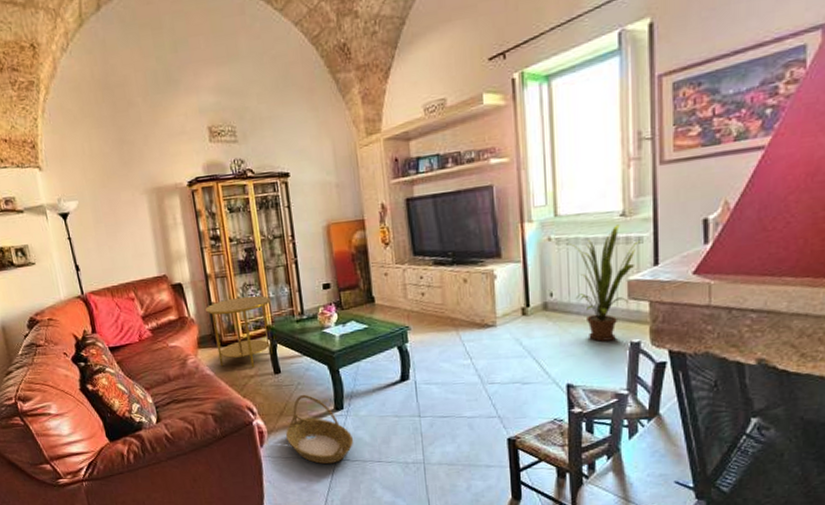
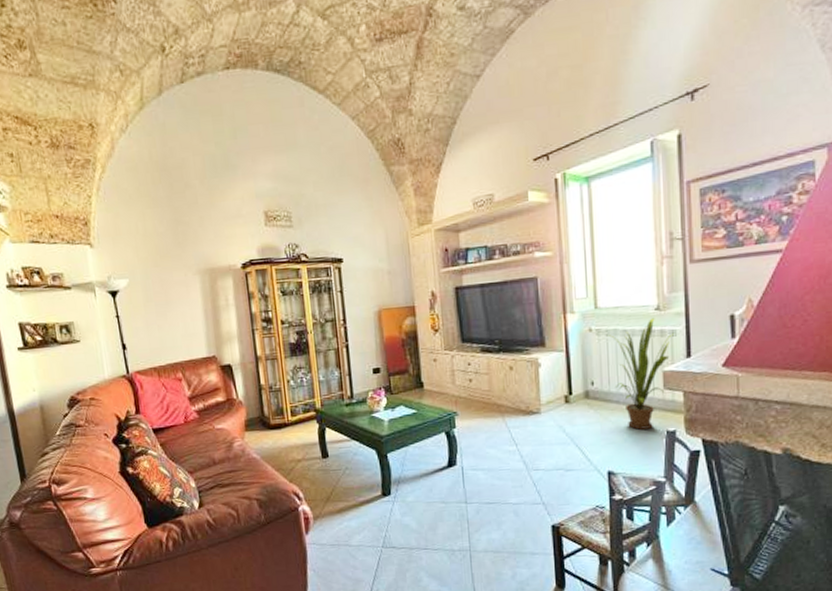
side table: present [205,295,273,368] -> none [254,378,321,452]
basket: present [285,394,354,465] -> none [331,479,401,552]

